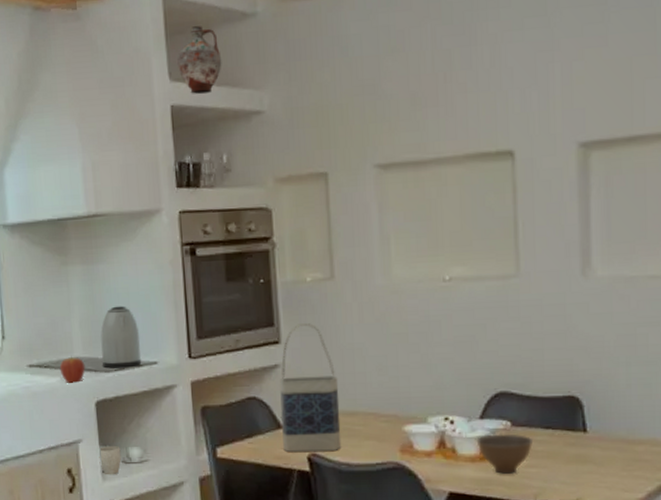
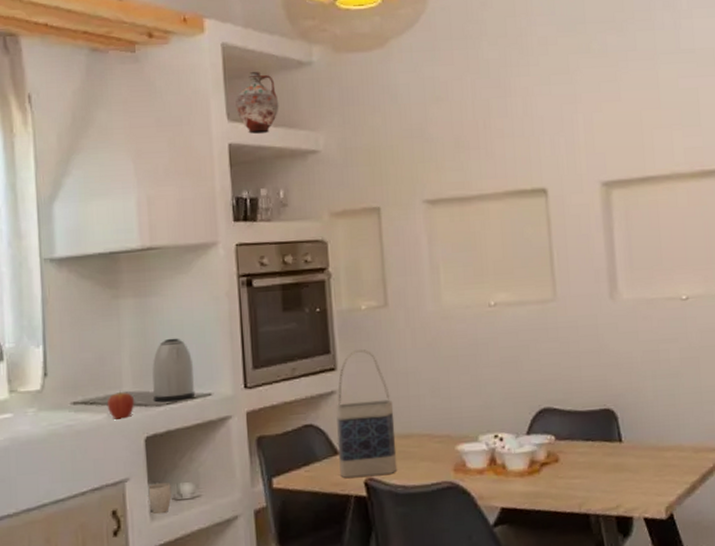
bowl: present [476,434,532,474] -> none [524,447,575,486]

